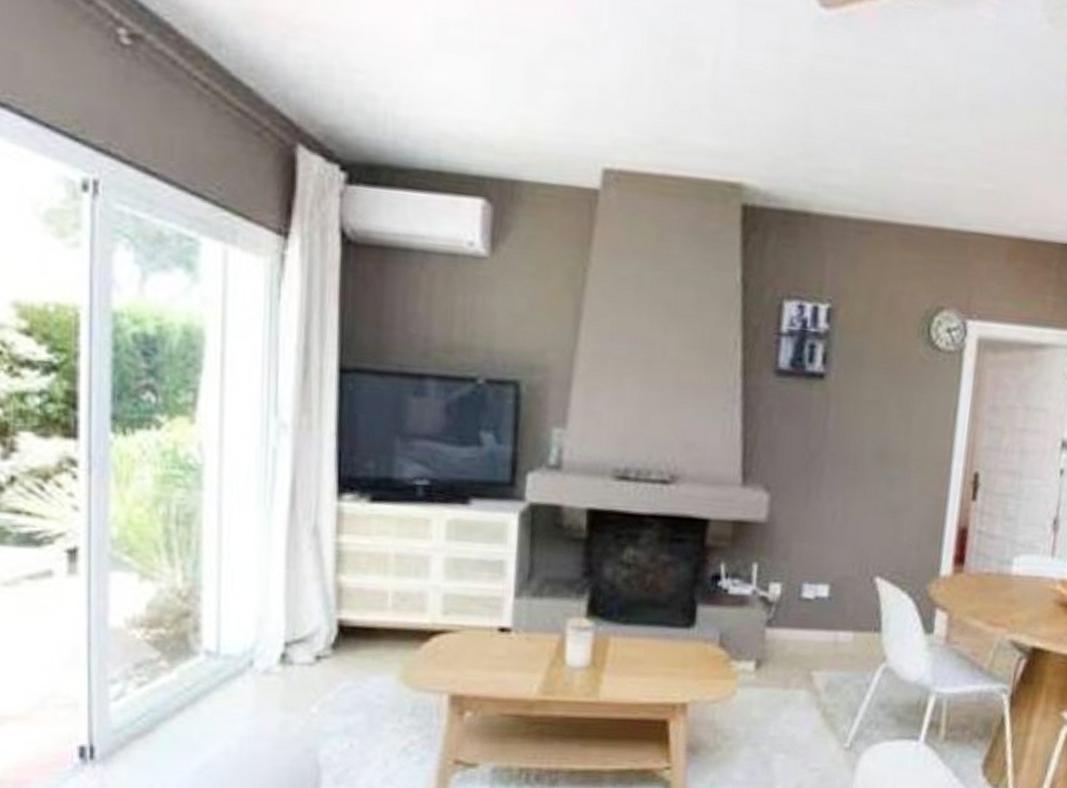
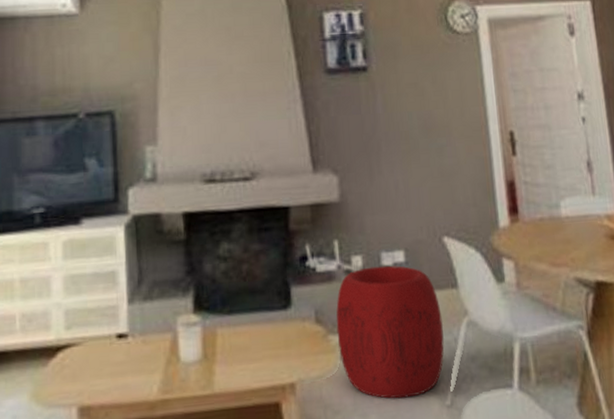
pouf: none [739,597,858,735] -> present [336,265,444,399]

